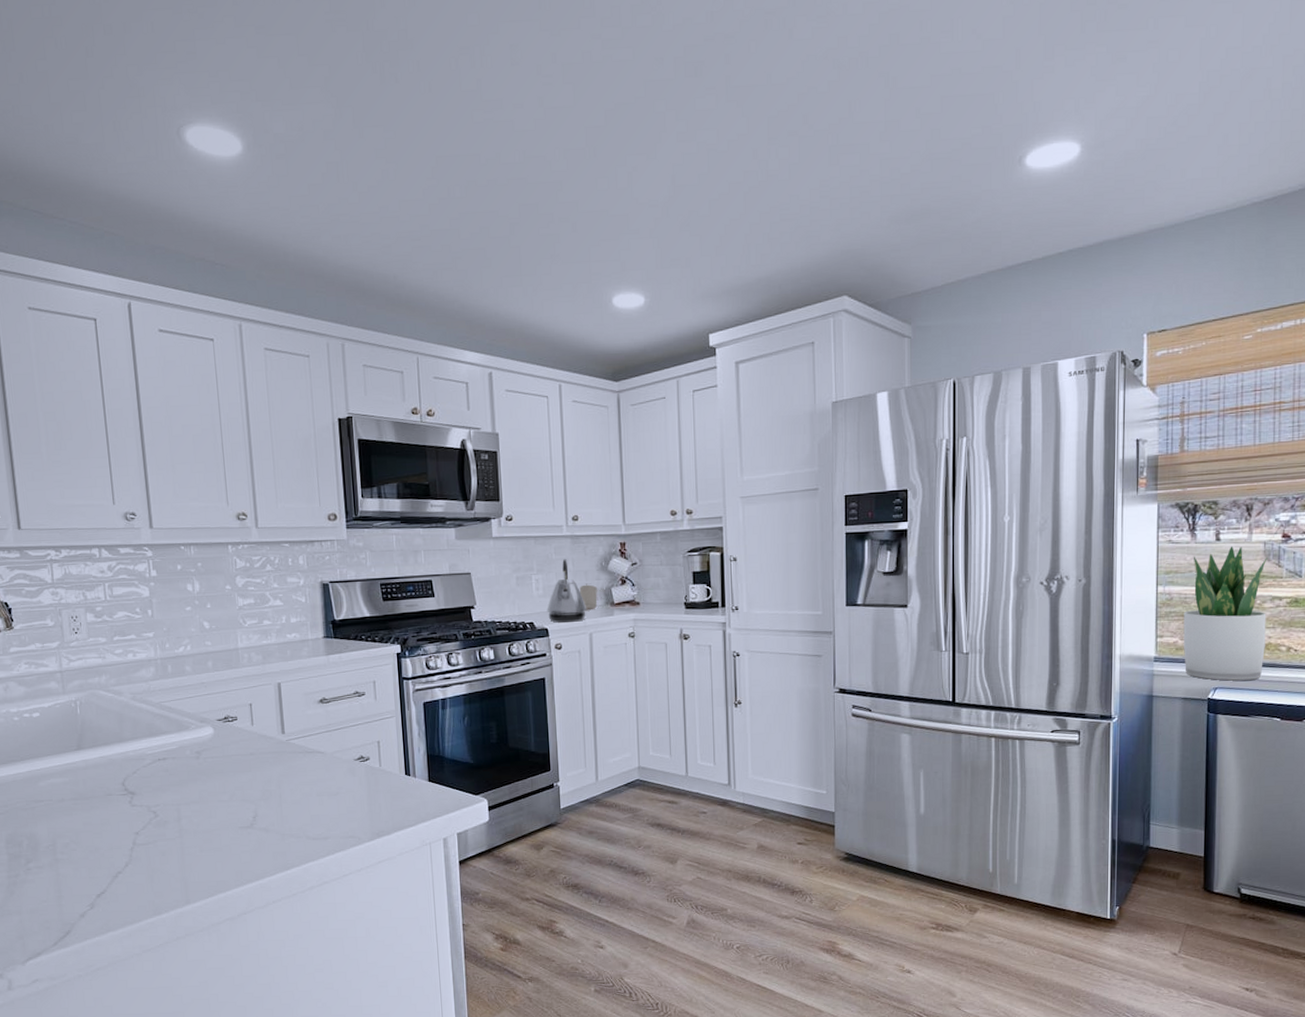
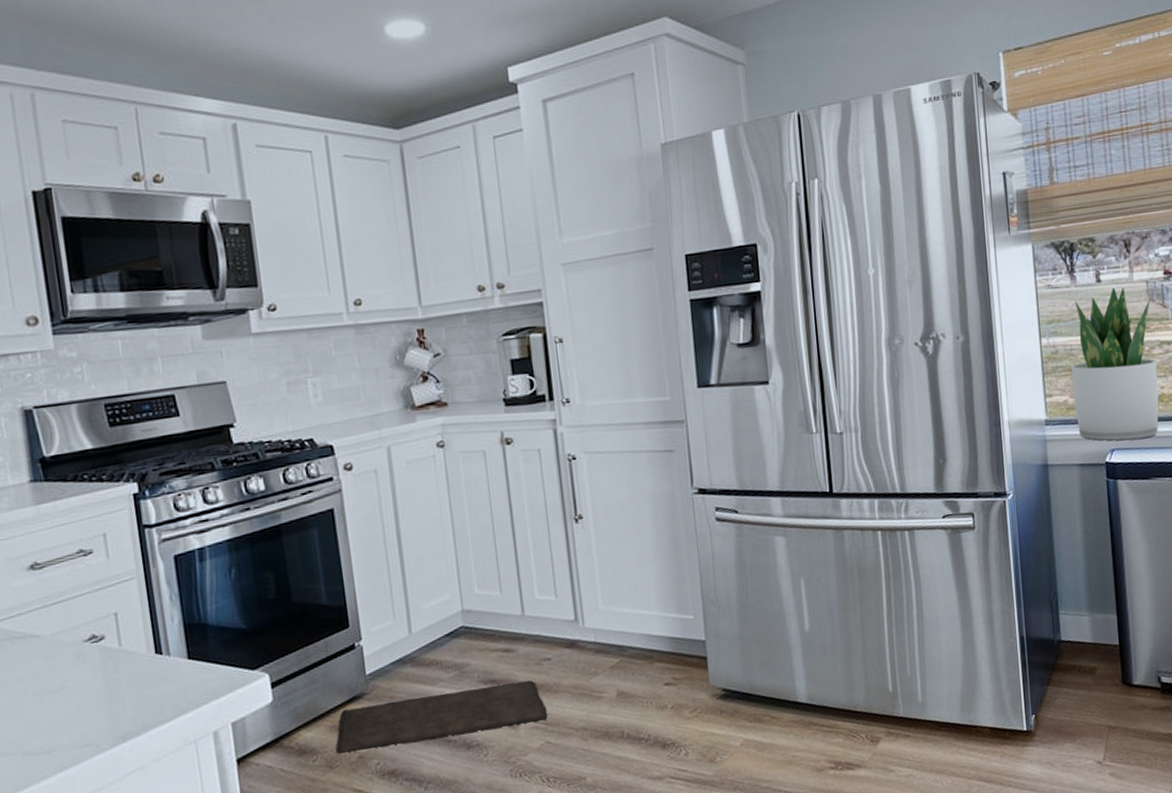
doormat: none [533,828,700,866] -> present [335,680,548,753]
kettle: present [547,559,587,623] -> none [329,355,382,437]
canister: present [579,583,604,611] -> none [369,383,403,418]

